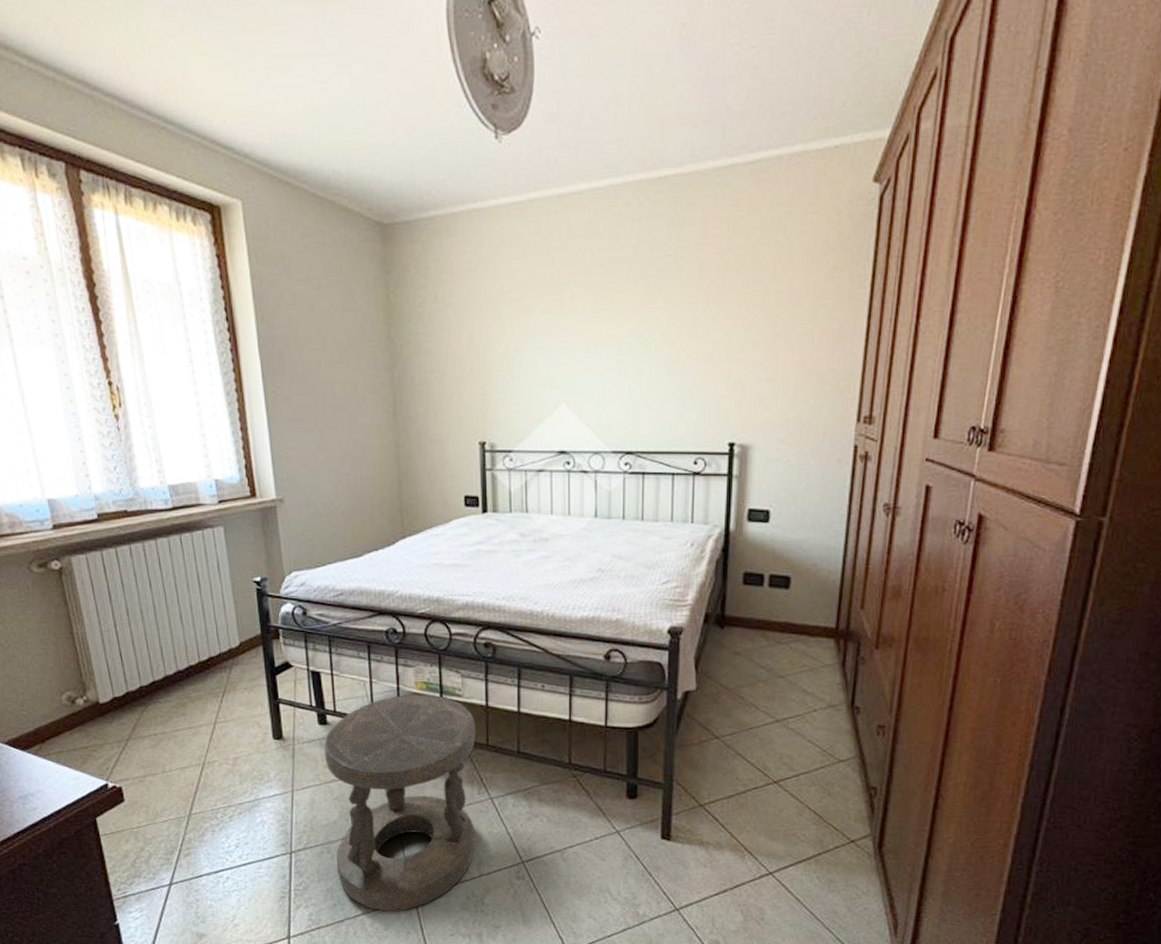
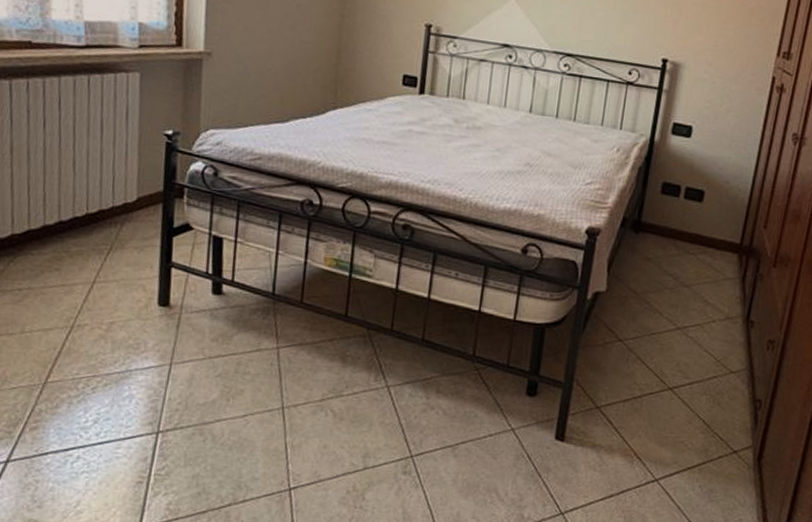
stool: present [323,694,475,911] -> none [207,270,382,503]

